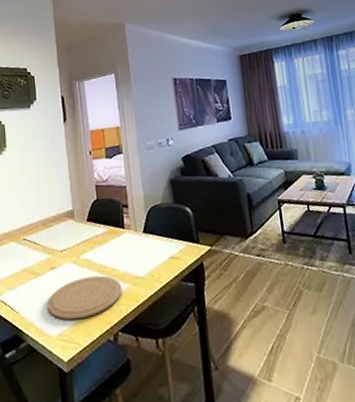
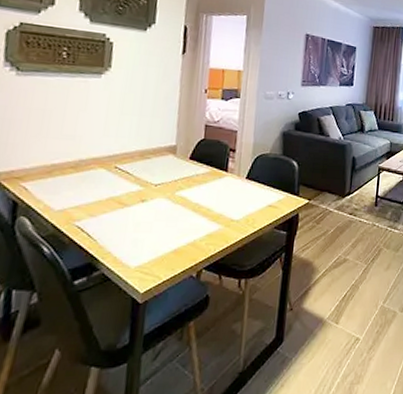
plate: present [47,275,122,321] -> none [130,213,214,254]

